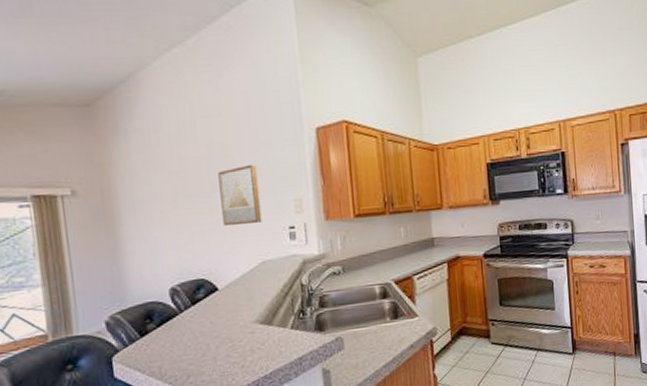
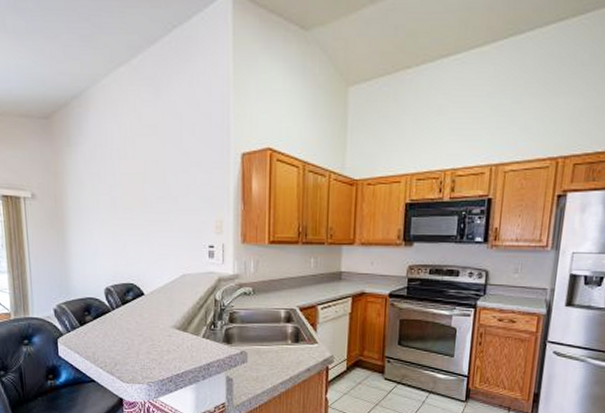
wall art: present [218,164,262,227] -> none [151,184,186,240]

